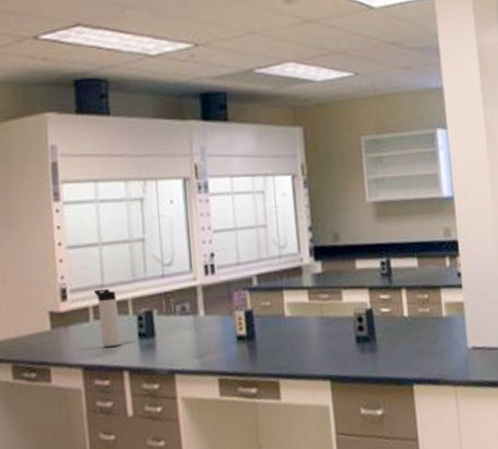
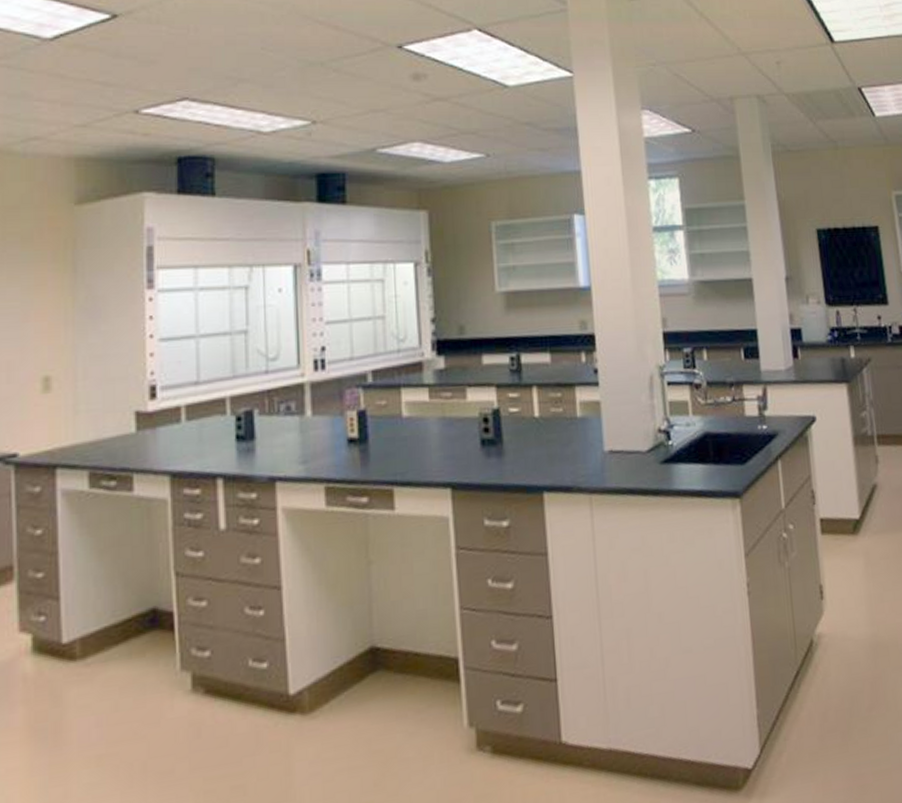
thermos bottle: present [94,288,122,347] -> none [188,385,217,451]

